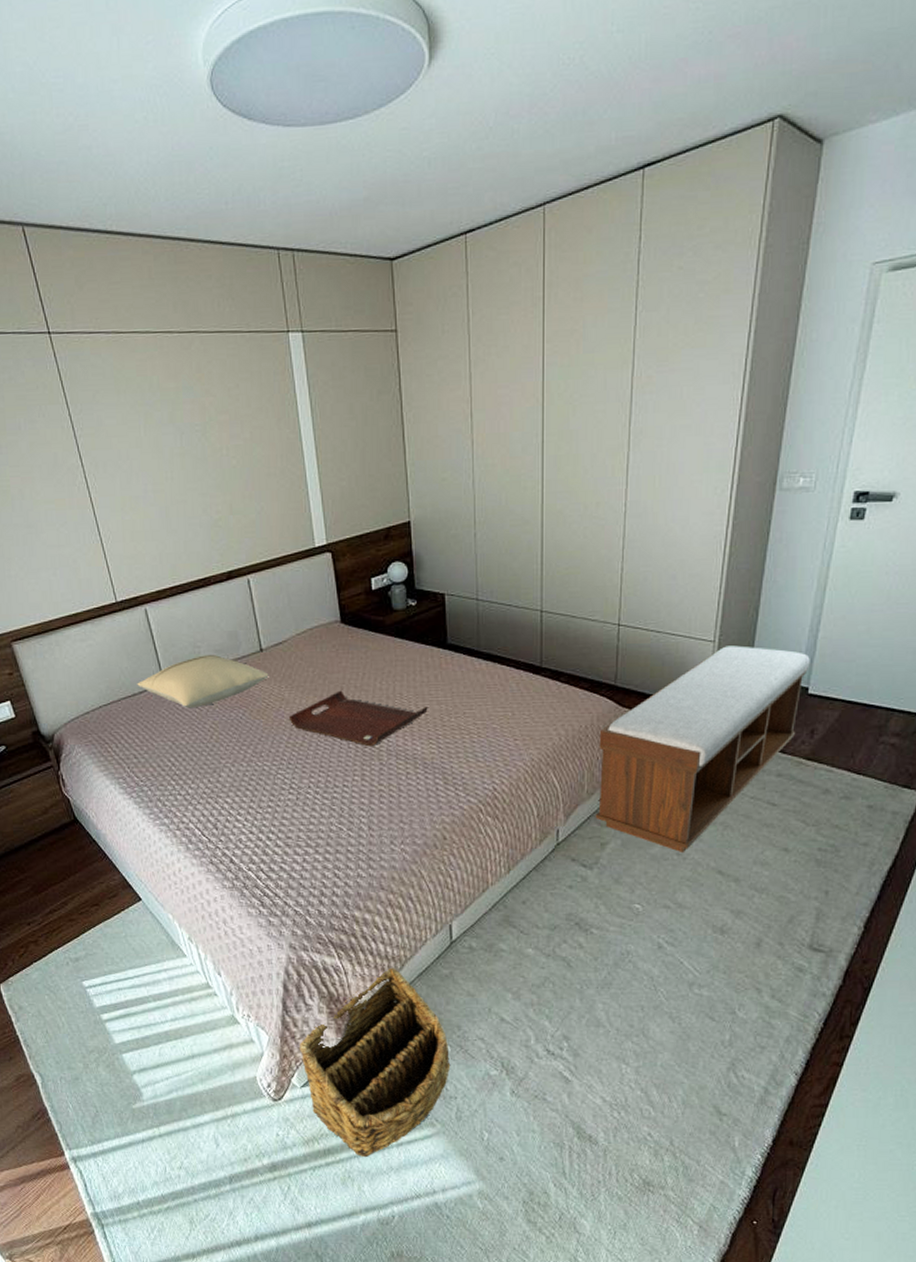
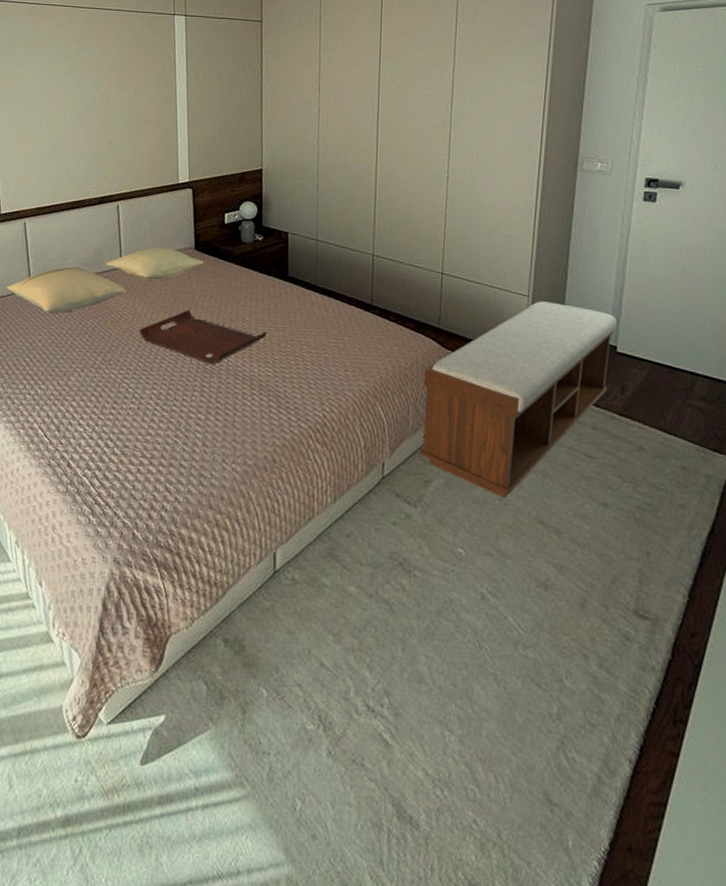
pillow: none [243,624,353,662] -> present [106,247,205,281]
basket: present [299,966,450,1158] -> none [110,592,265,820]

